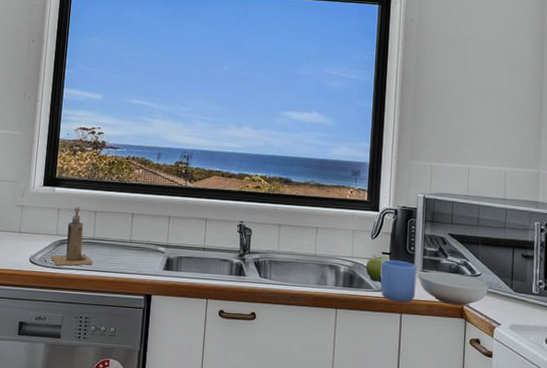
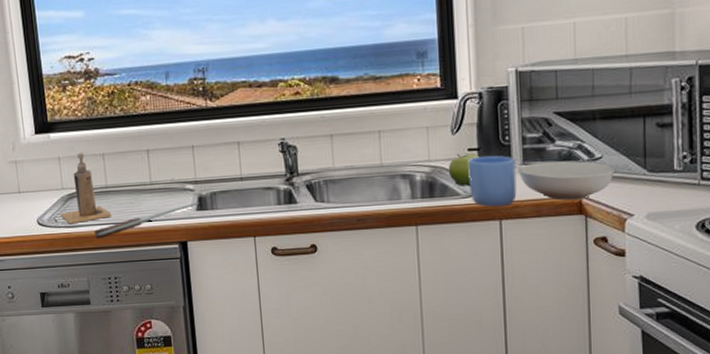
kitchen knife: none [76,263,167,282] -> present [94,201,200,240]

